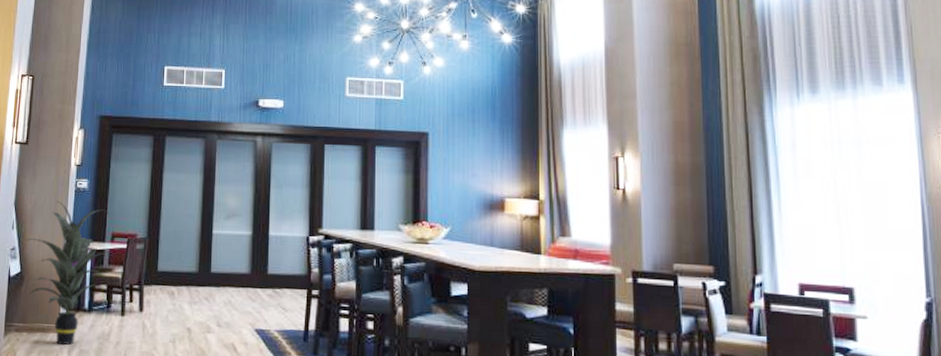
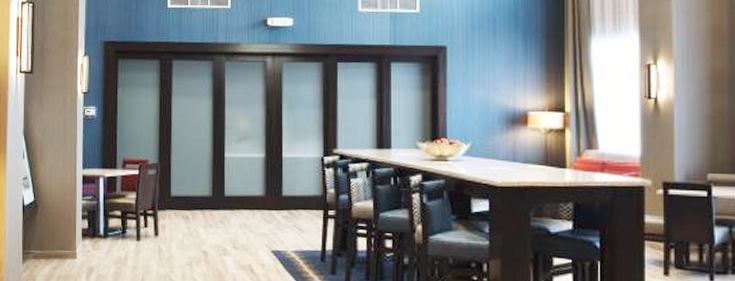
indoor plant: present [25,201,109,345] -> none [37,129,119,270]

